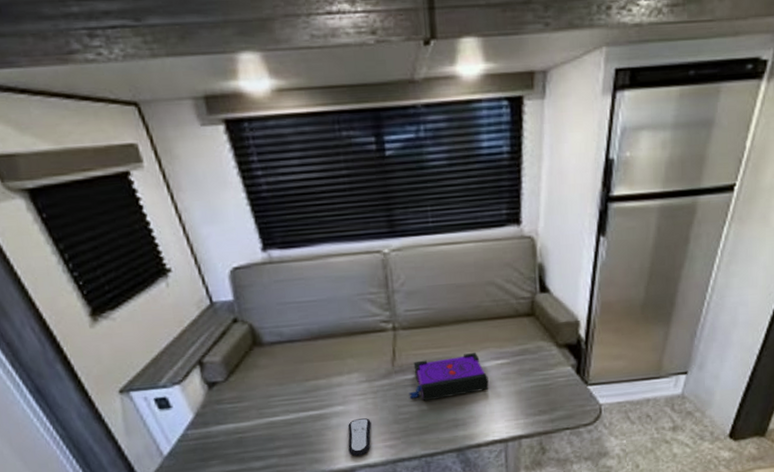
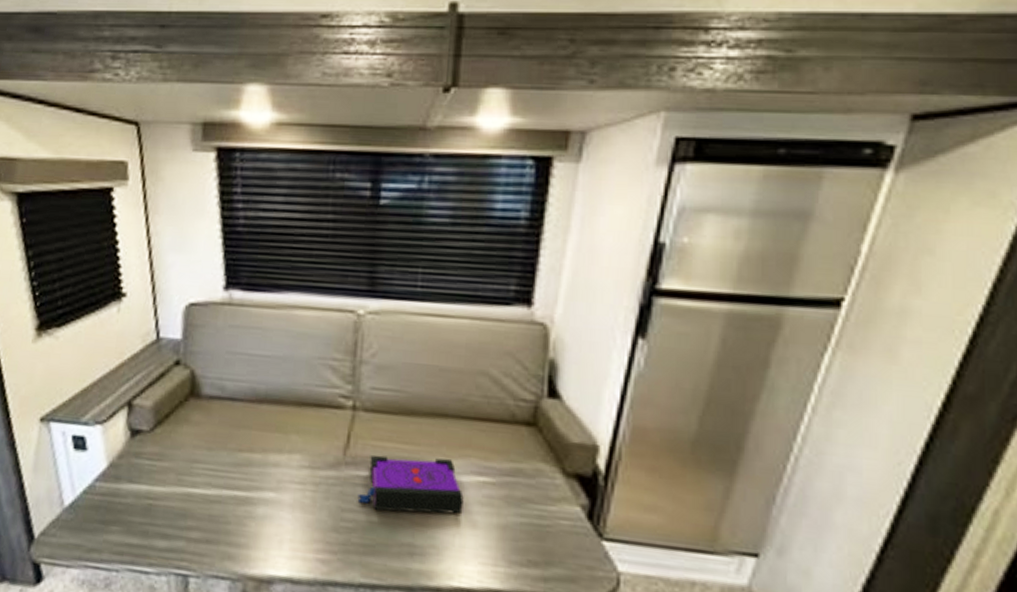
remote control: present [348,418,372,457] -> none [270,513,305,565]

